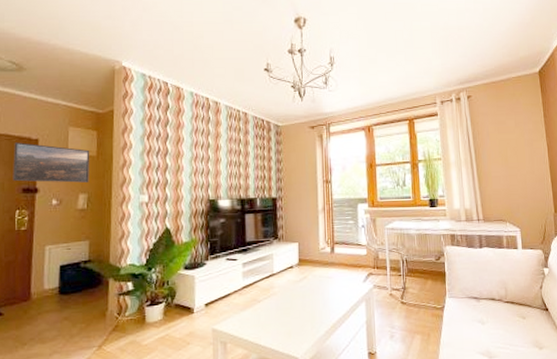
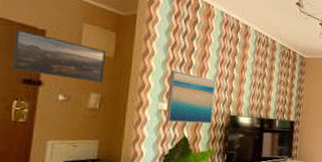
wall art: none [147,160,193,214] -> present [166,70,216,124]

